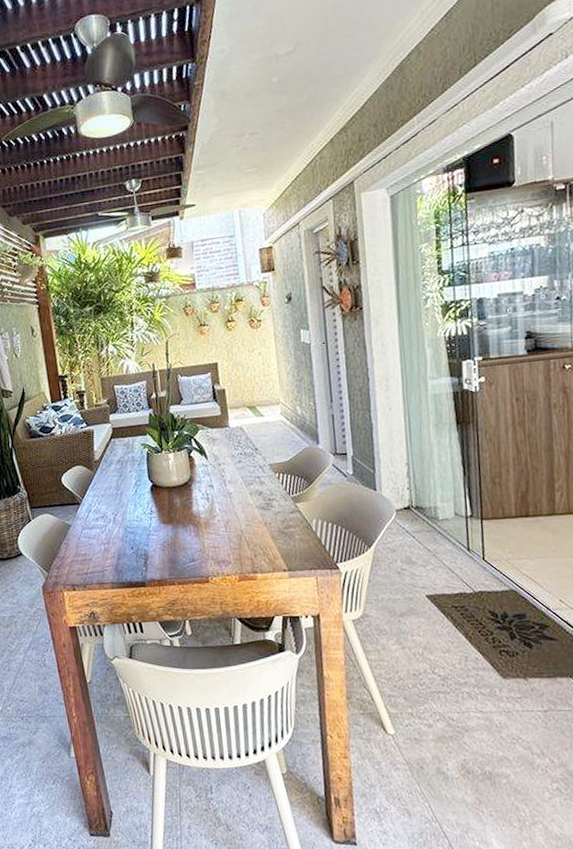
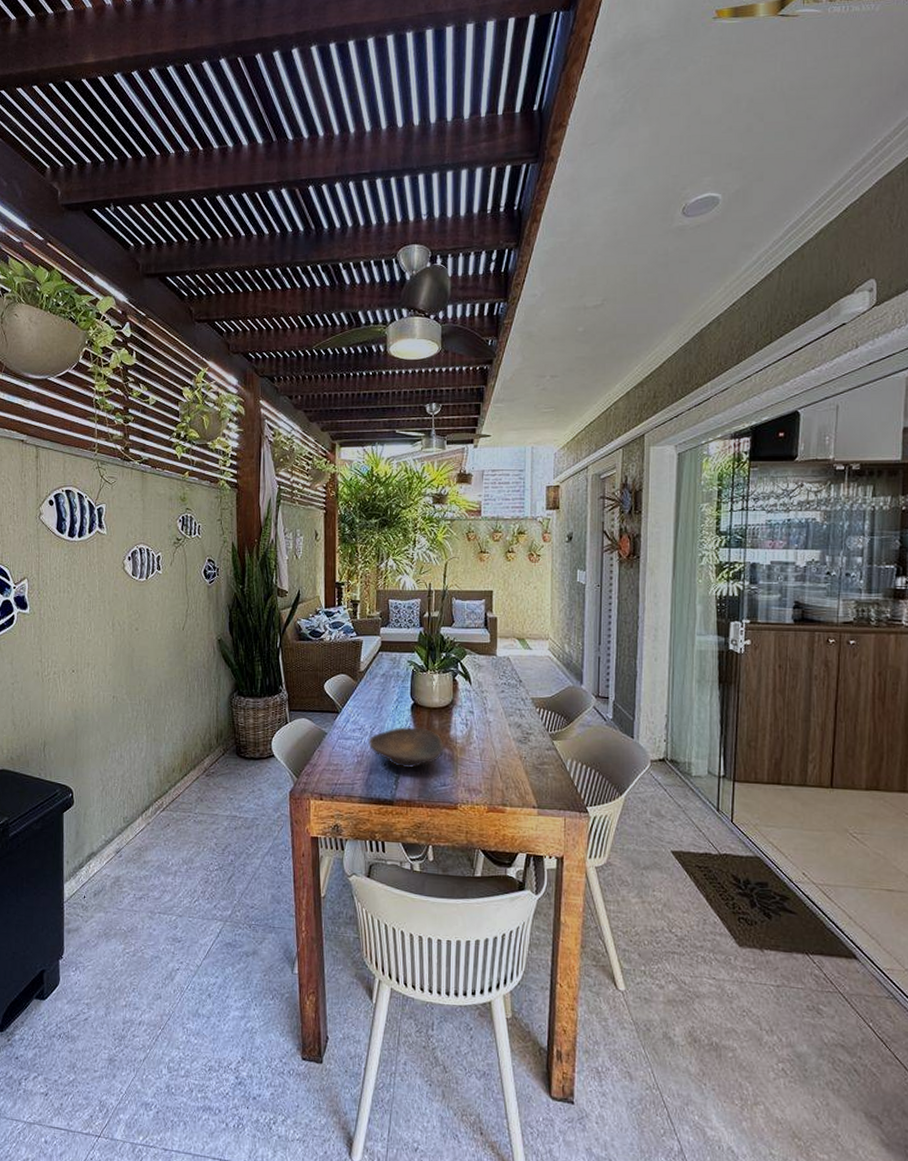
decorative bowl: none [112,508,189,550] -> present [368,726,444,769]

